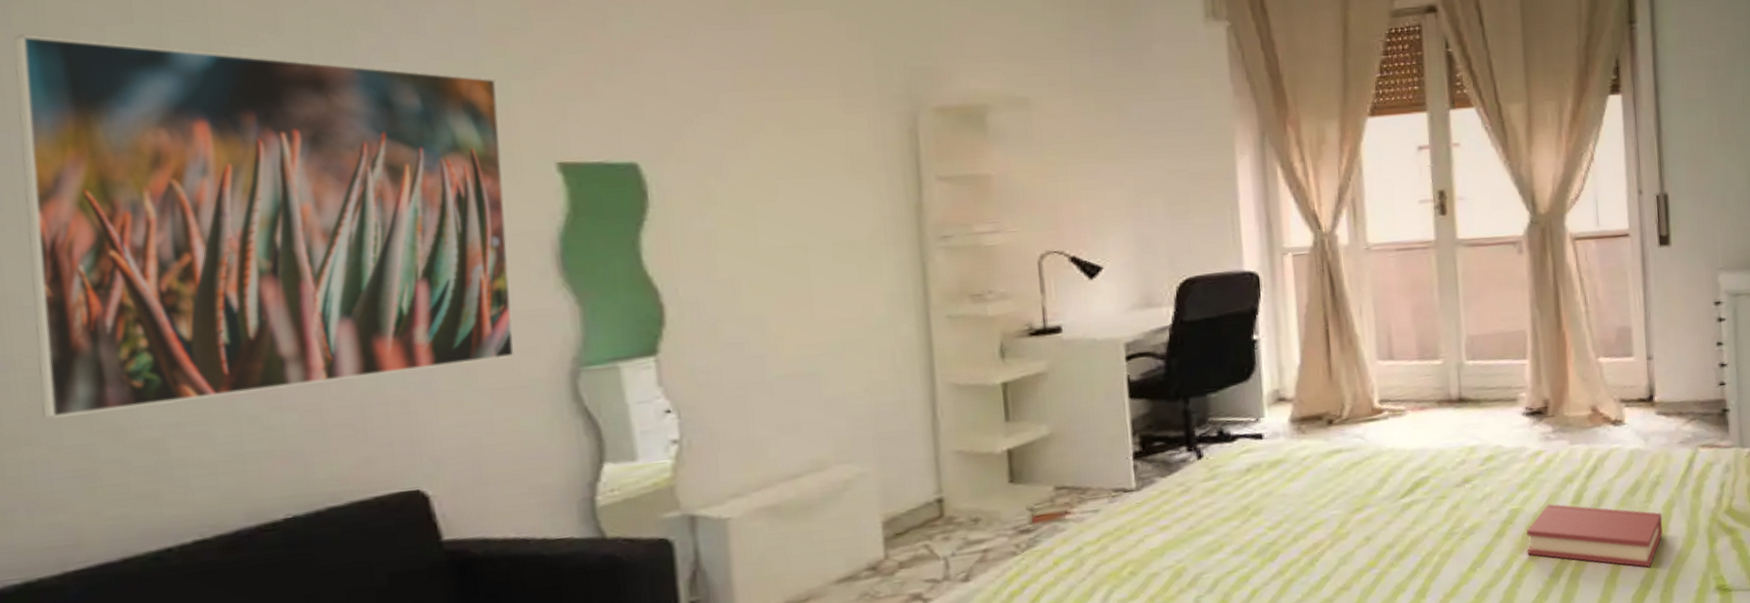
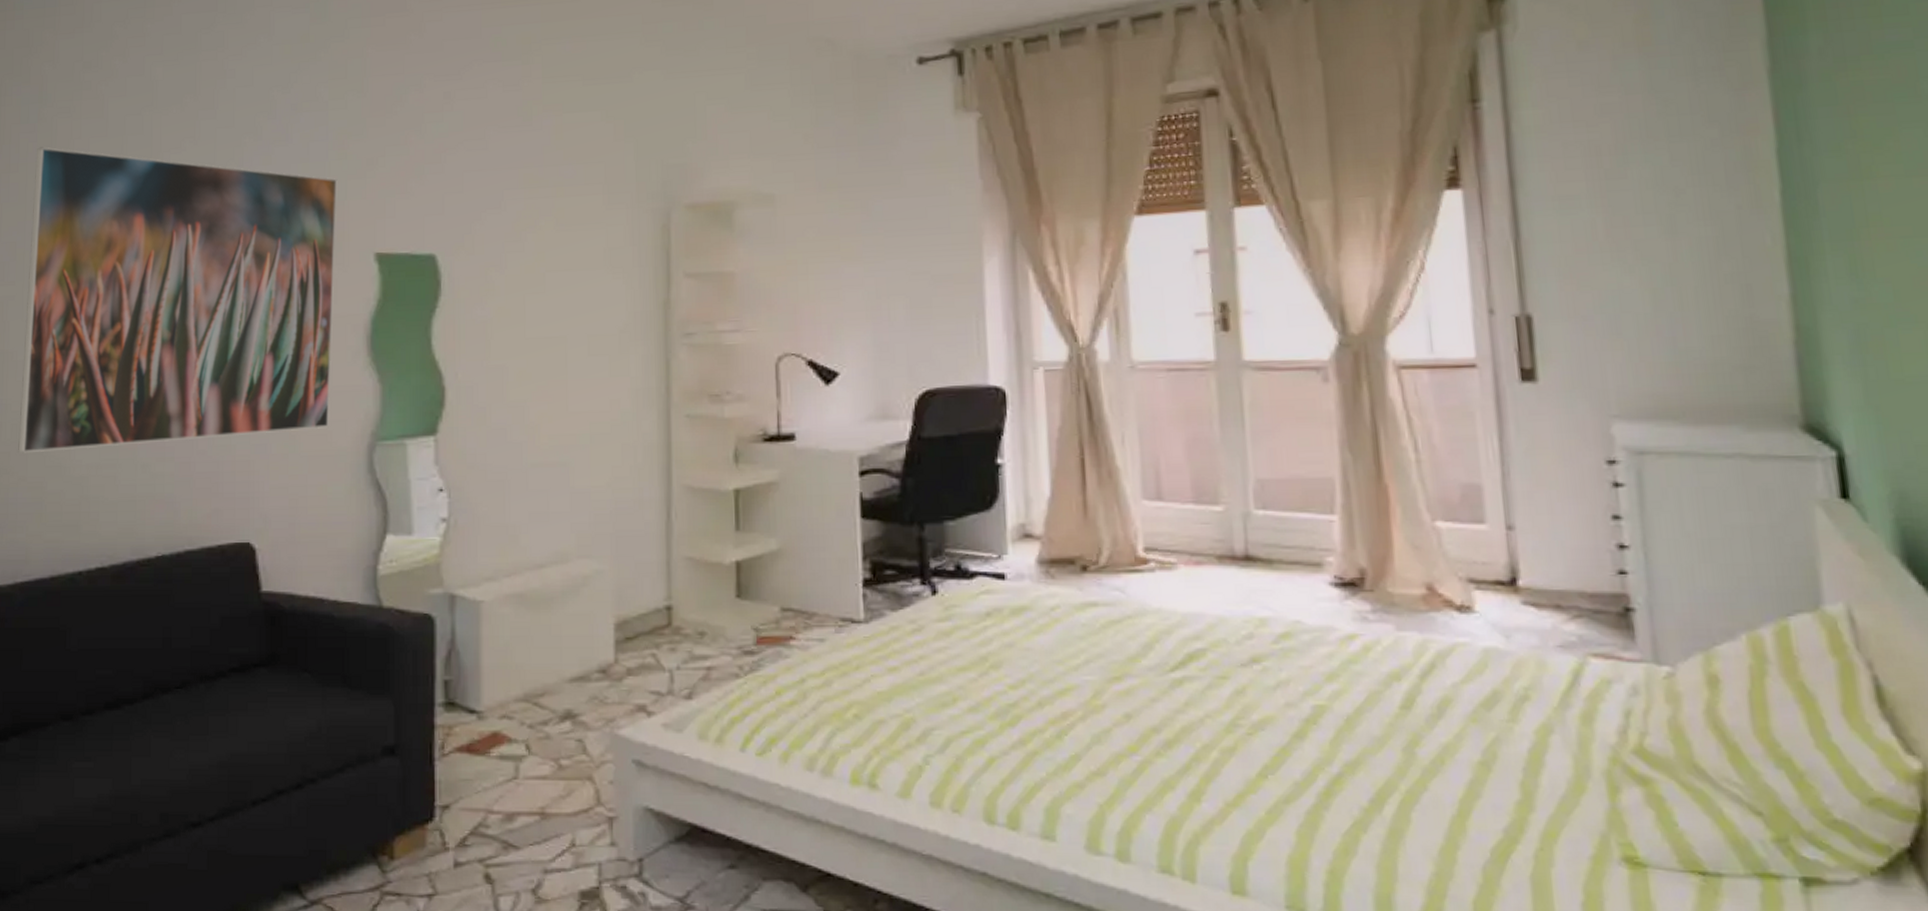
hardback book: present [1527,503,1663,568] -> none [1336,705,1536,813]

